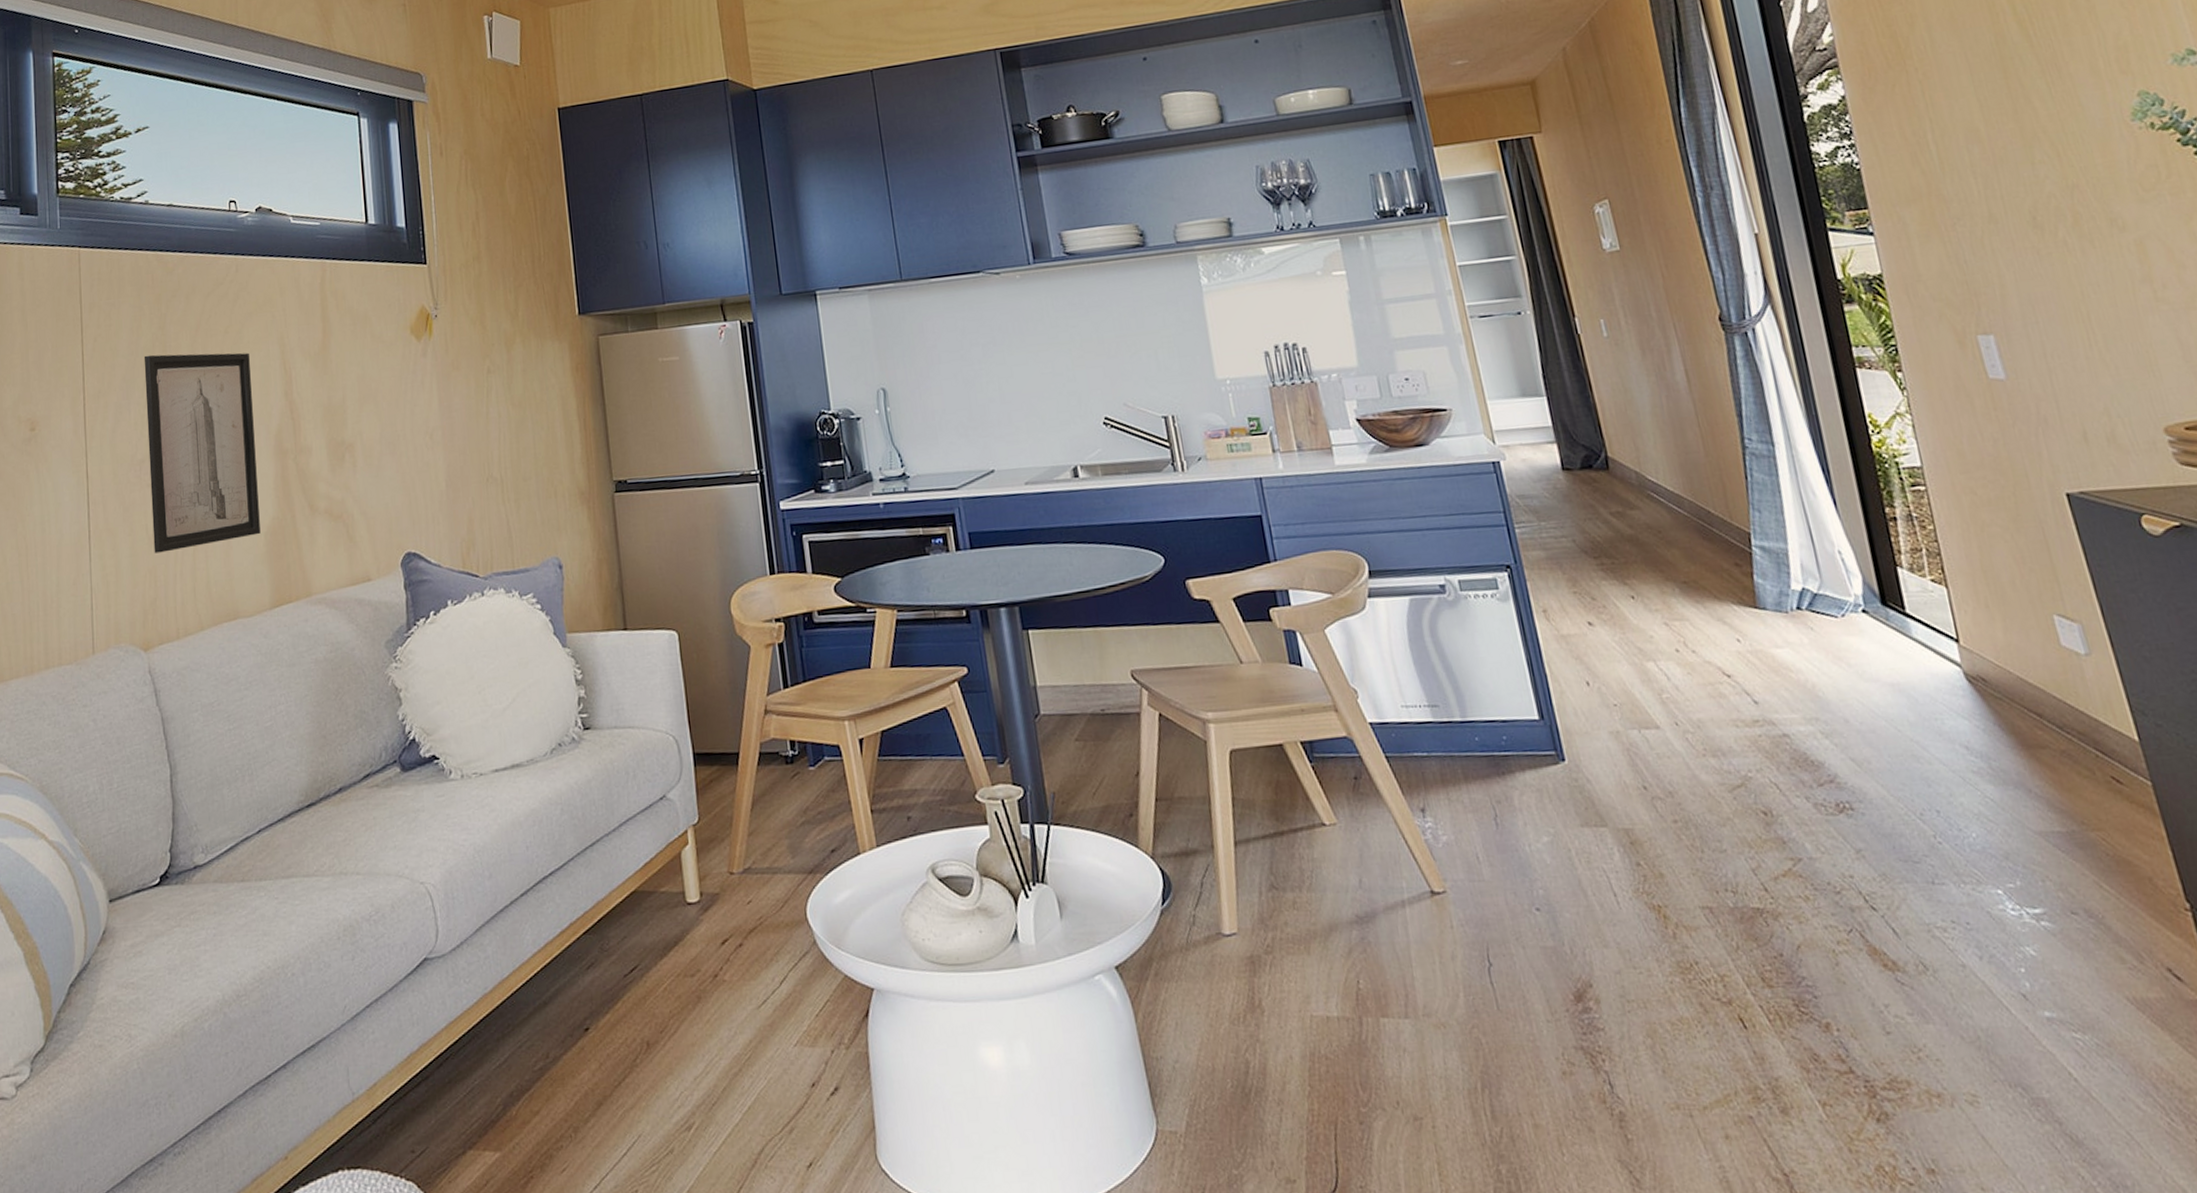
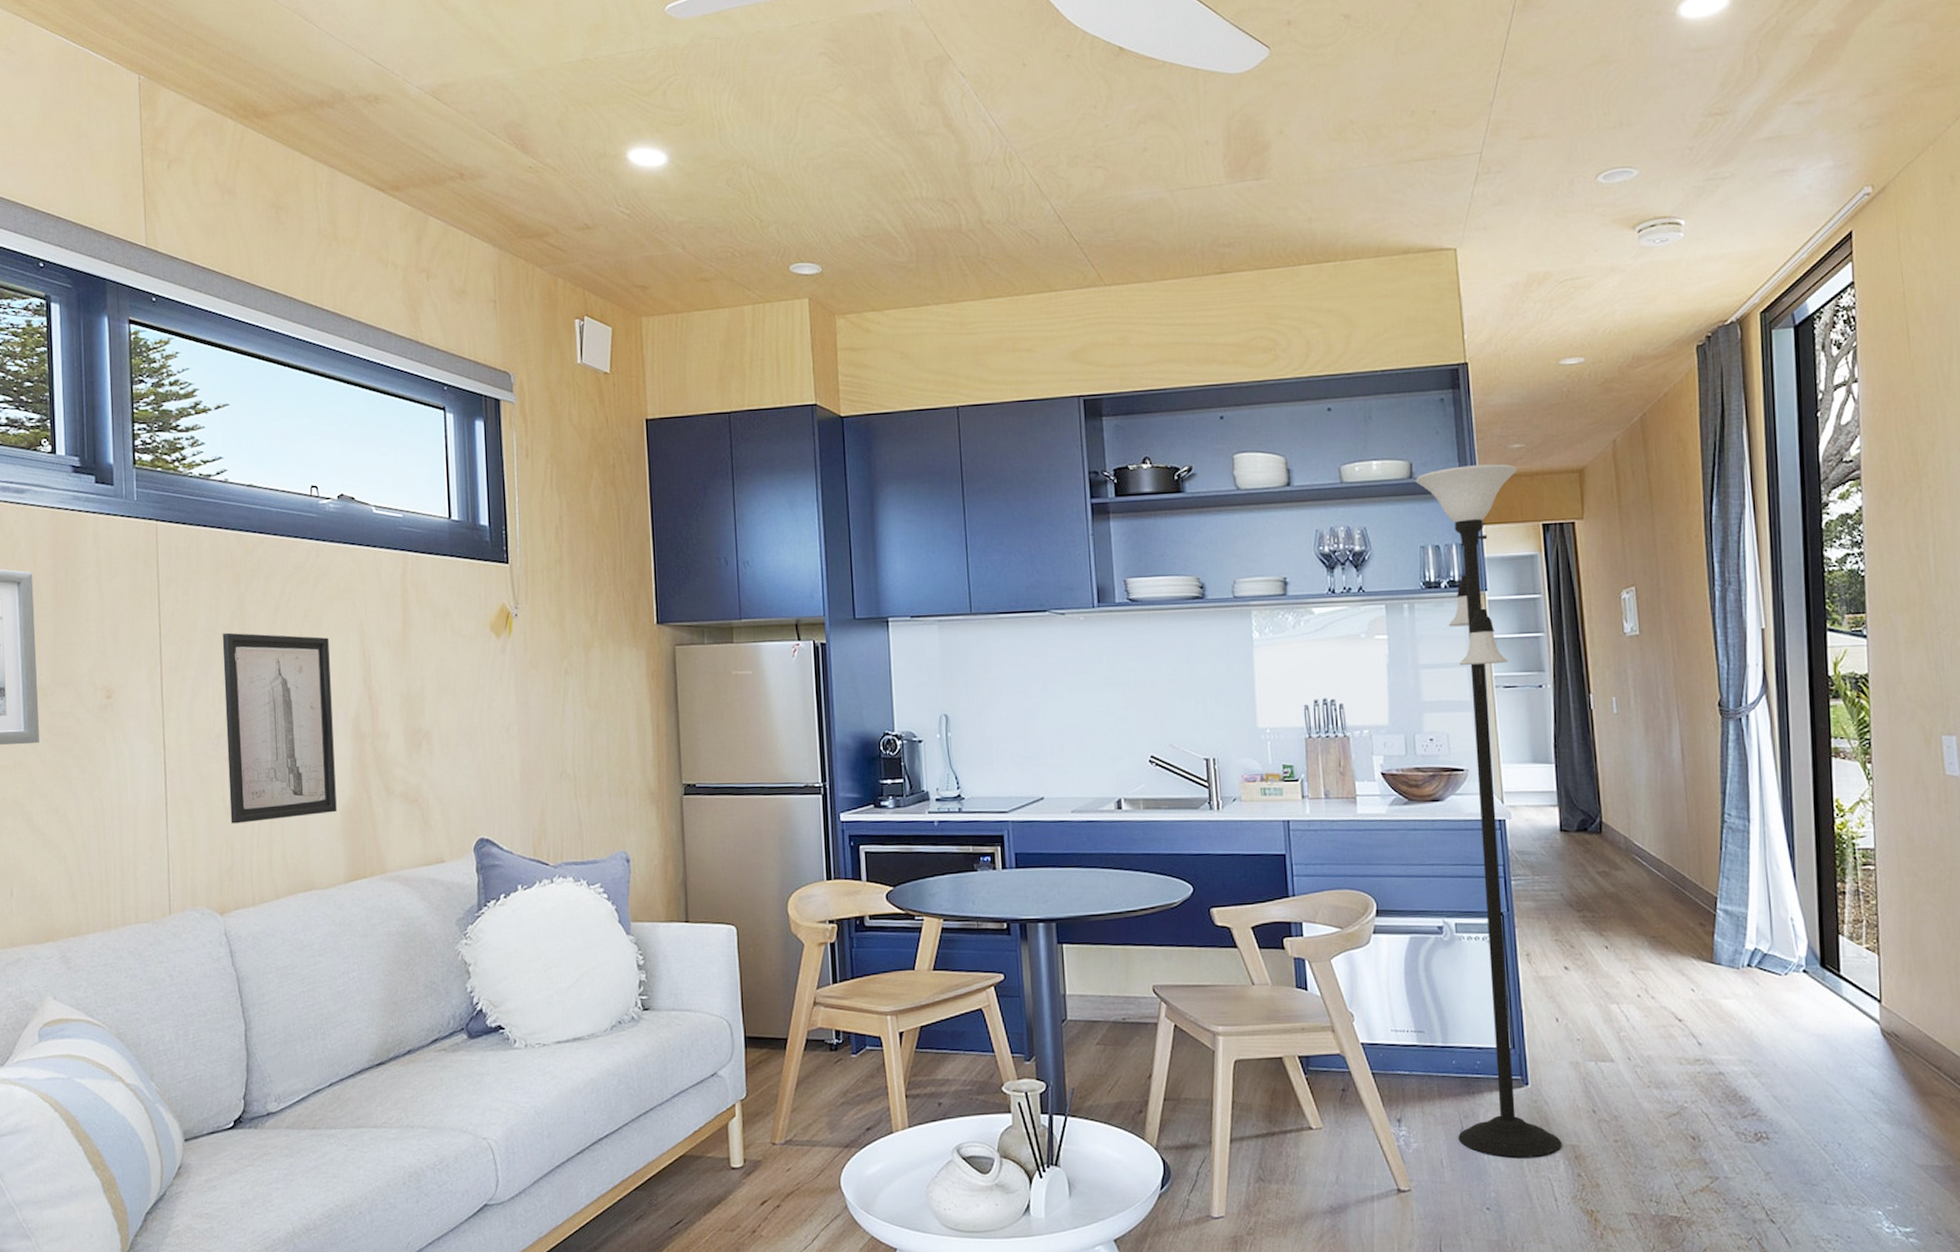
floor lamp: none [1355,82,1614,847] -> present [1415,463,1562,1157]

